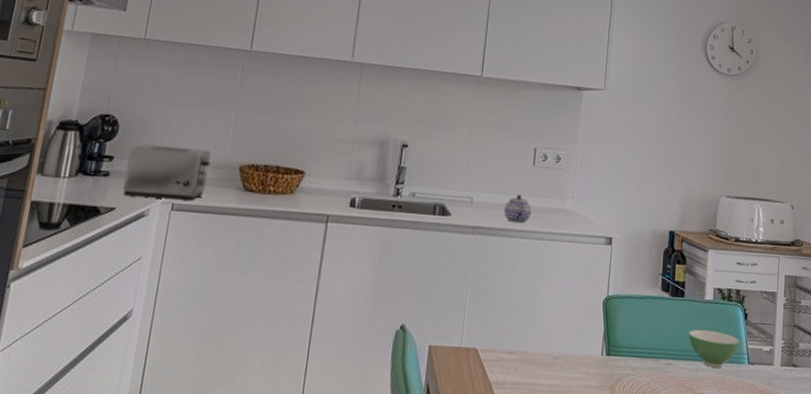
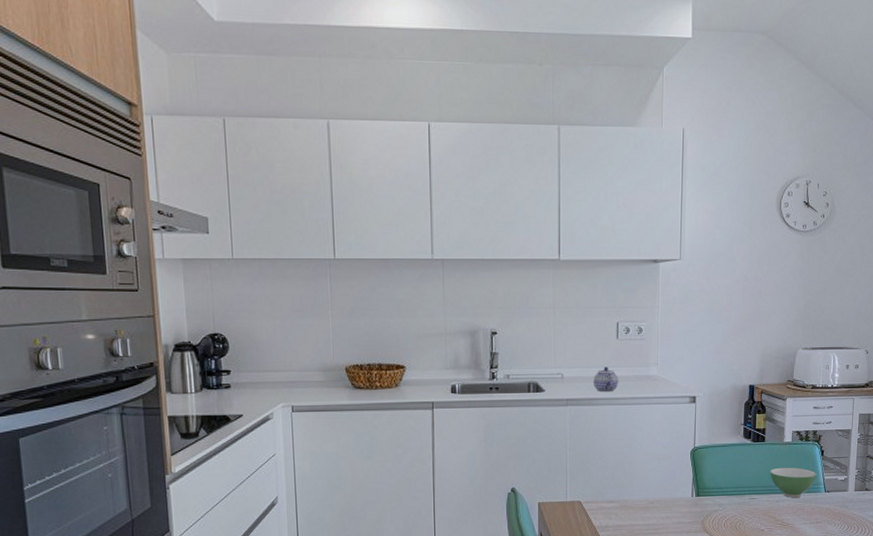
toaster: present [122,144,211,202] -> none [243,356,318,404]

